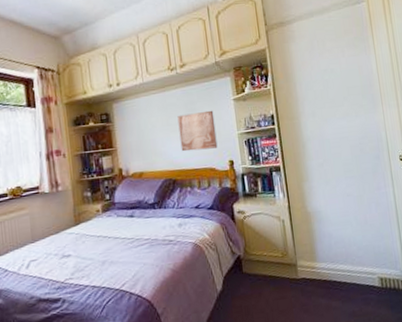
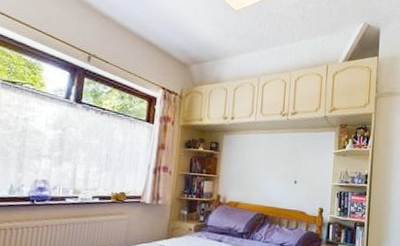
wall art: present [177,110,218,152] -> none [278,157,314,194]

